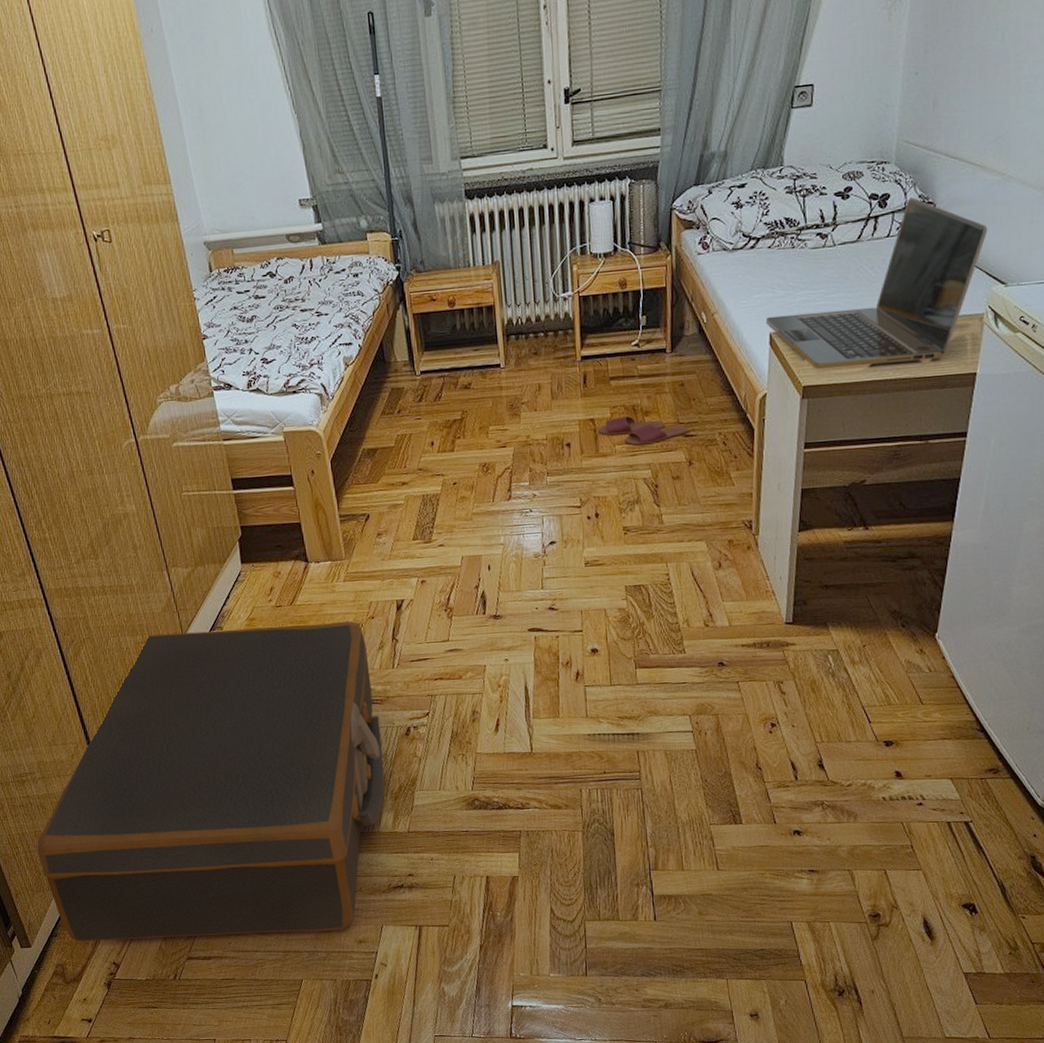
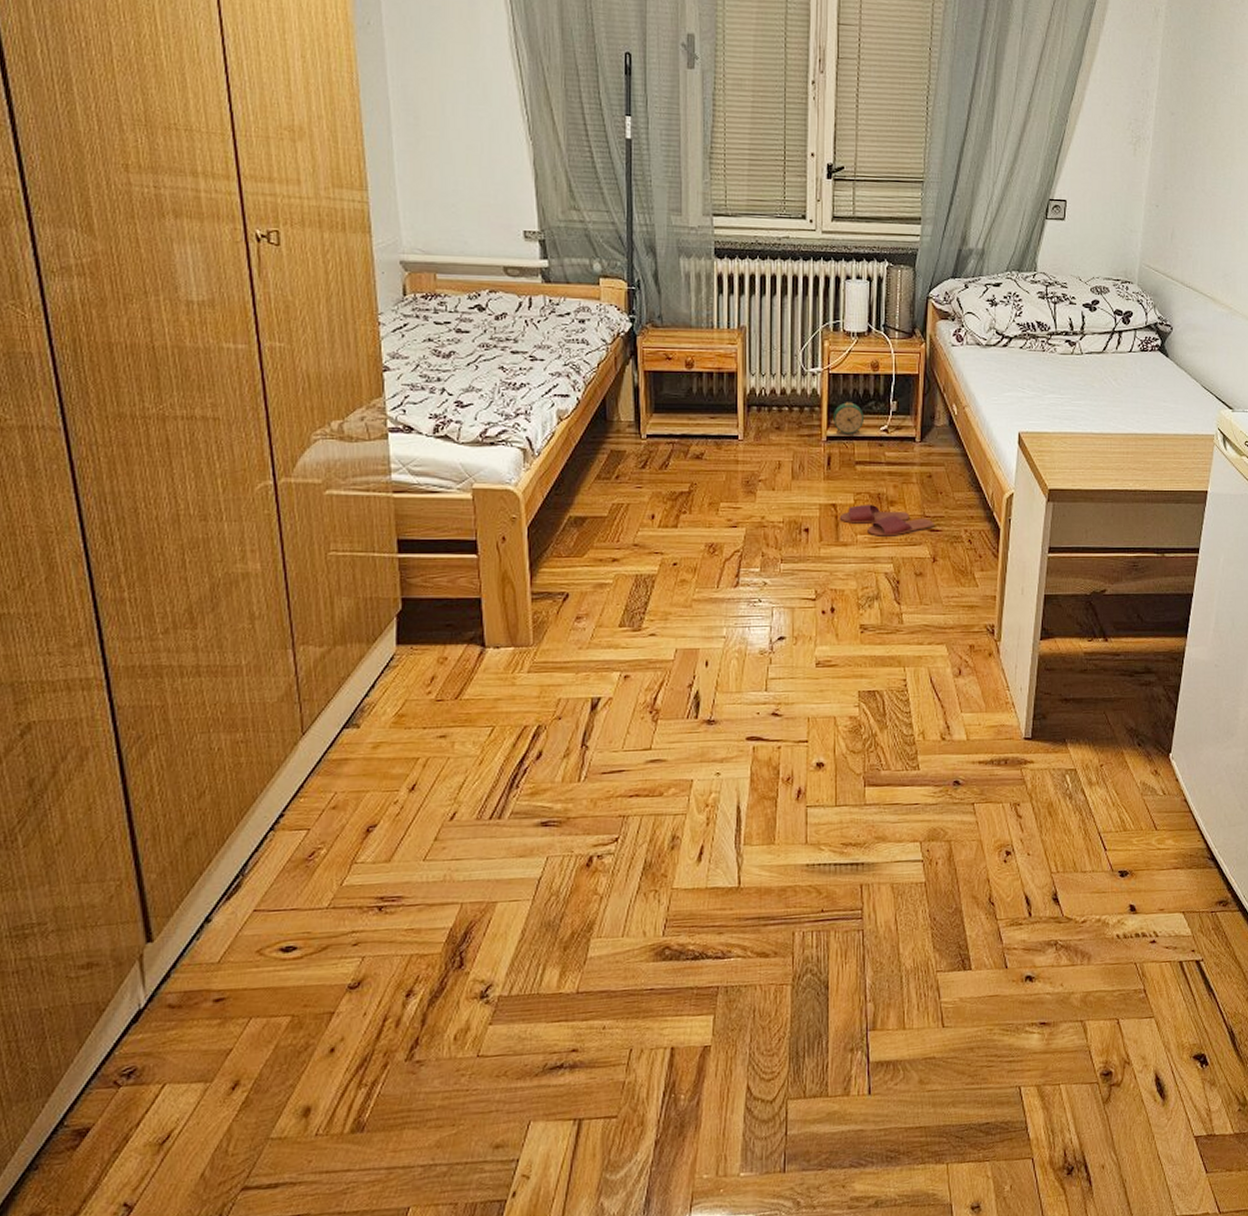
suitcase: present [37,620,385,942] -> none [28,721,555,1176]
alarm clock: none [585,321,615,353] -> present [832,402,863,434]
laptop: present [765,198,988,370] -> none [1015,318,1218,474]

